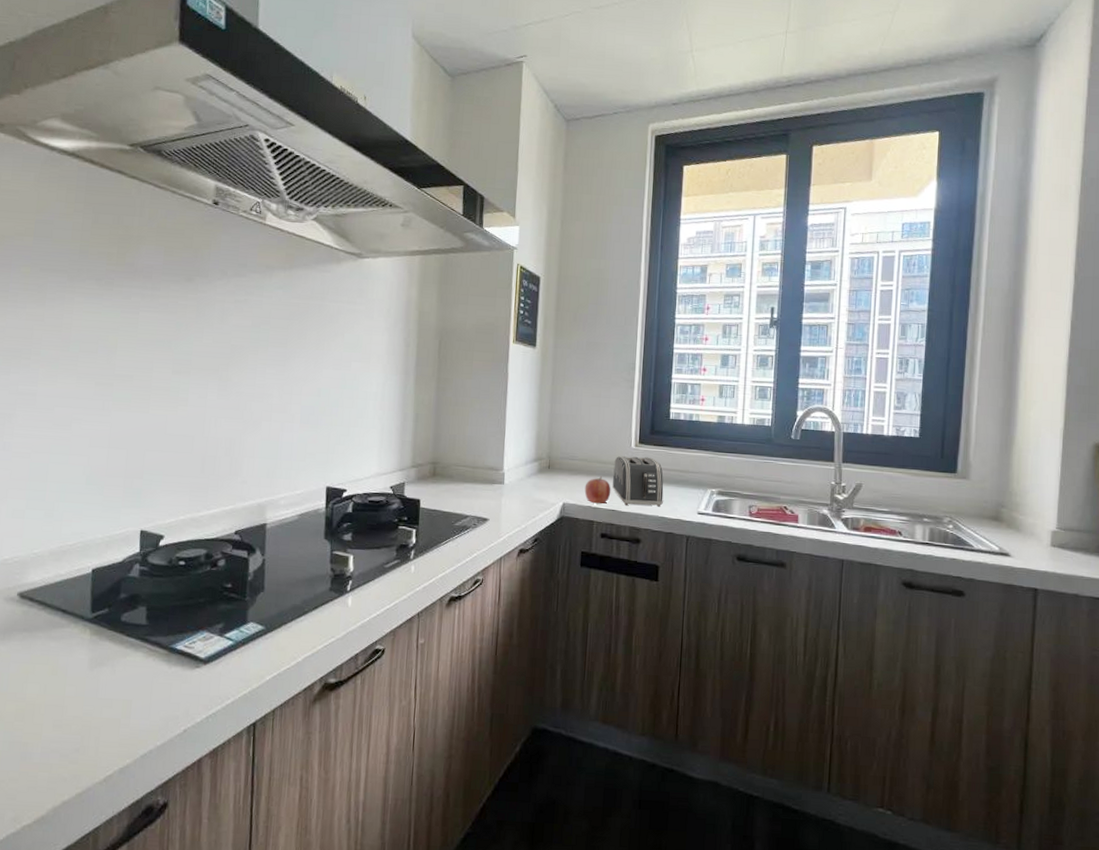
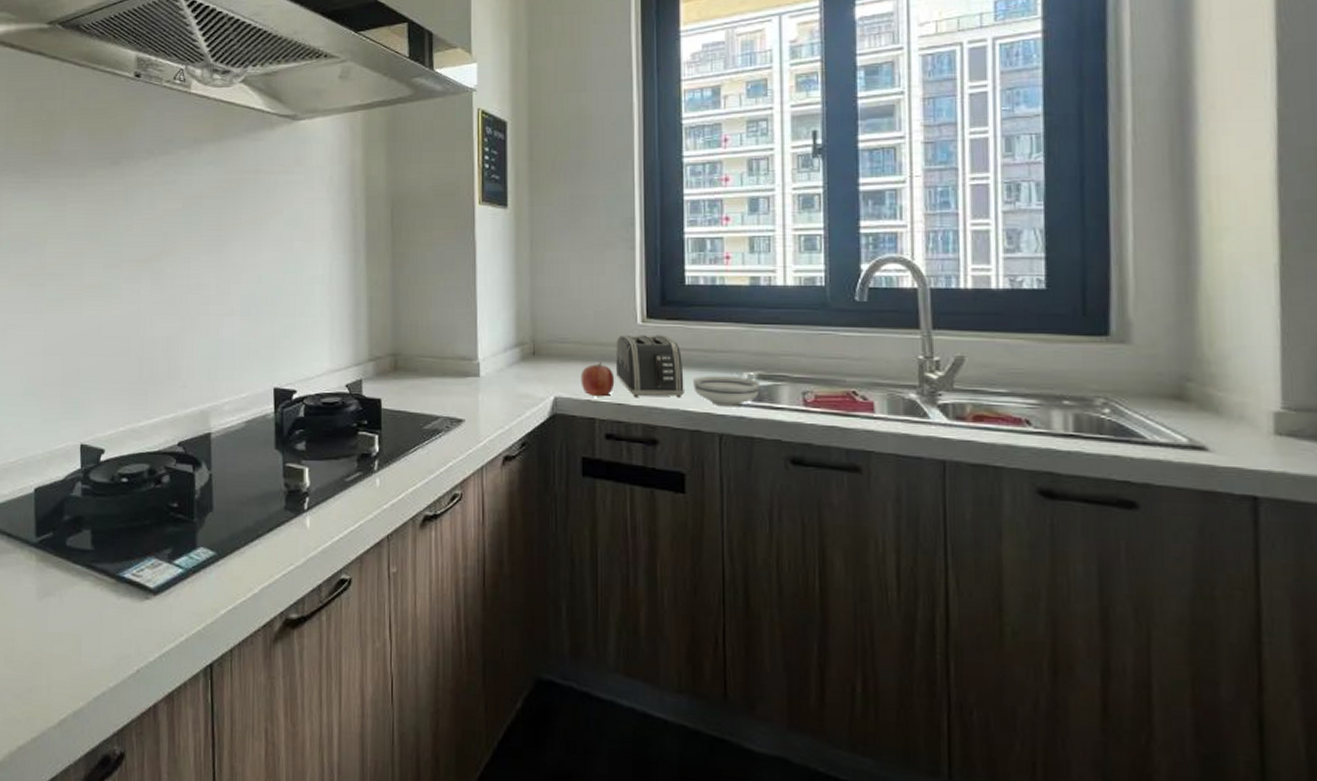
bowl: none [670,490,719,516] -> present [693,375,760,407]

